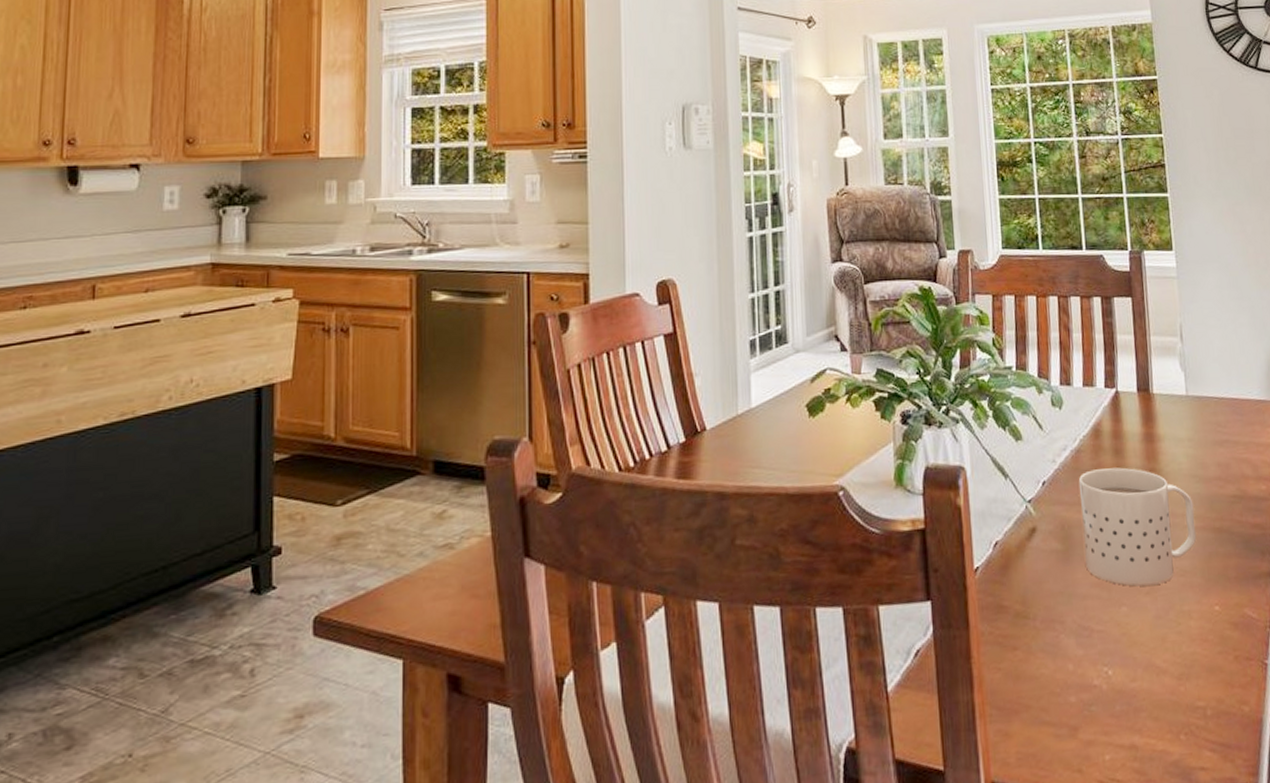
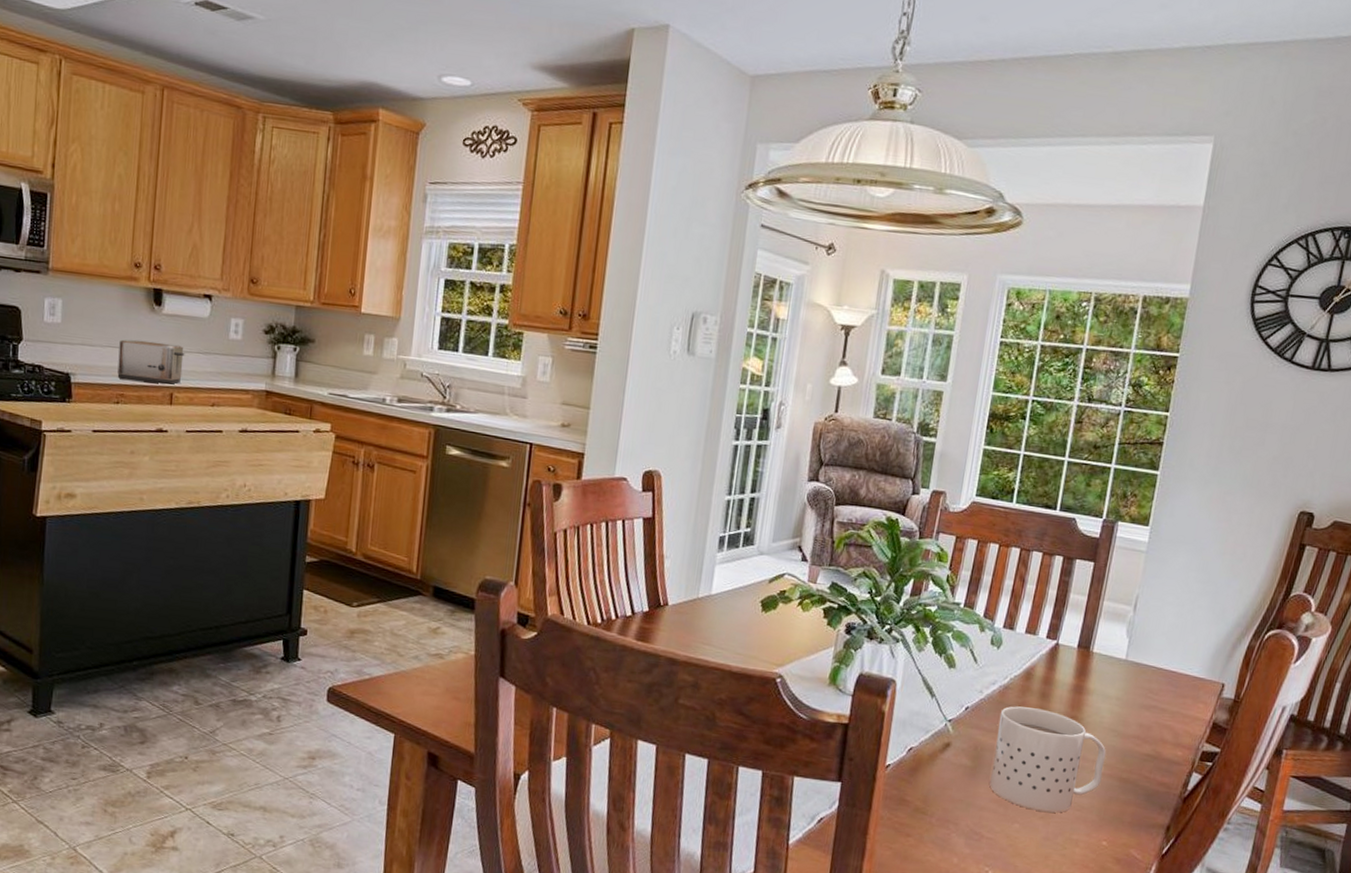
toaster: none [23,226,109,279] -> present [117,339,185,385]

